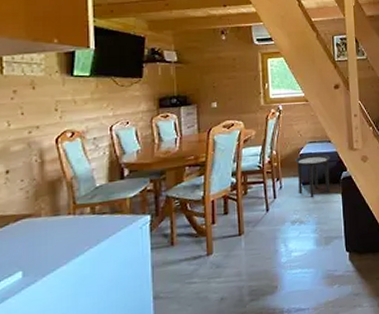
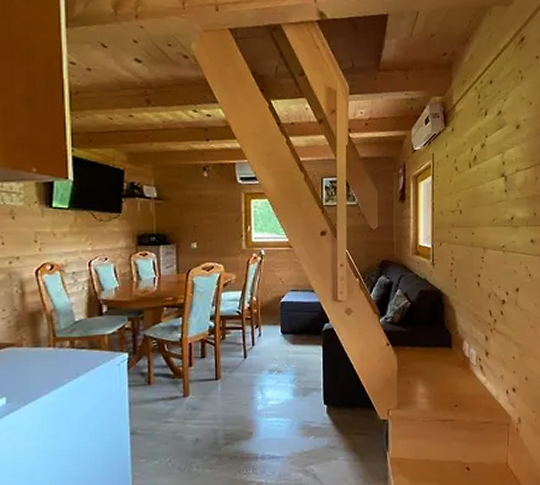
side table: present [295,154,330,198] -> none [276,303,312,348]

